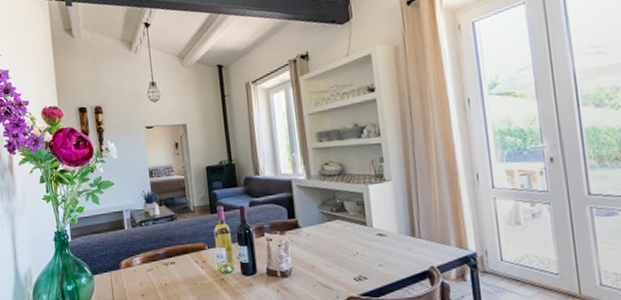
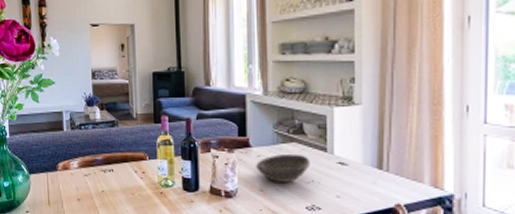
bowl: none [306,230,354,258] -> present [256,154,310,182]

